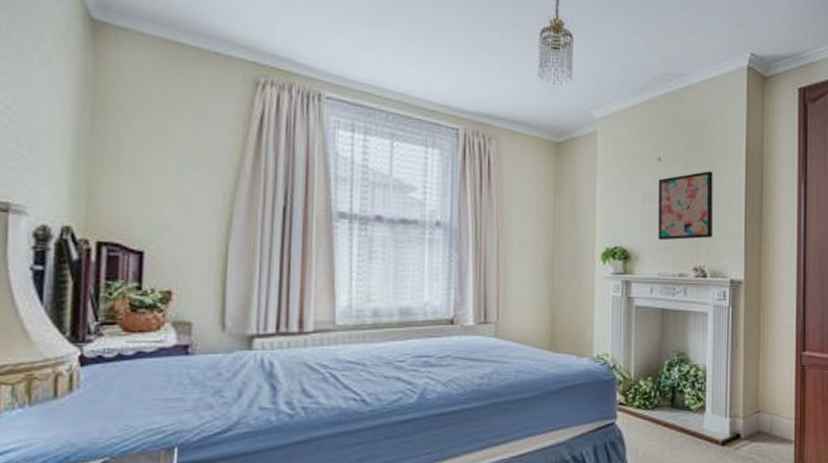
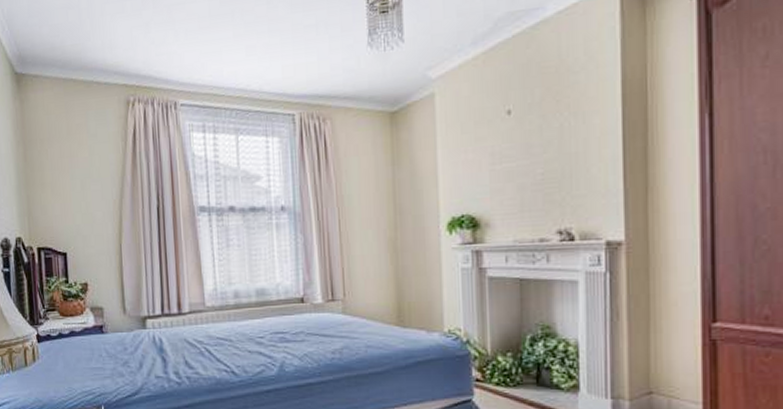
wall art: present [657,171,713,241] -> none [508,116,580,204]

